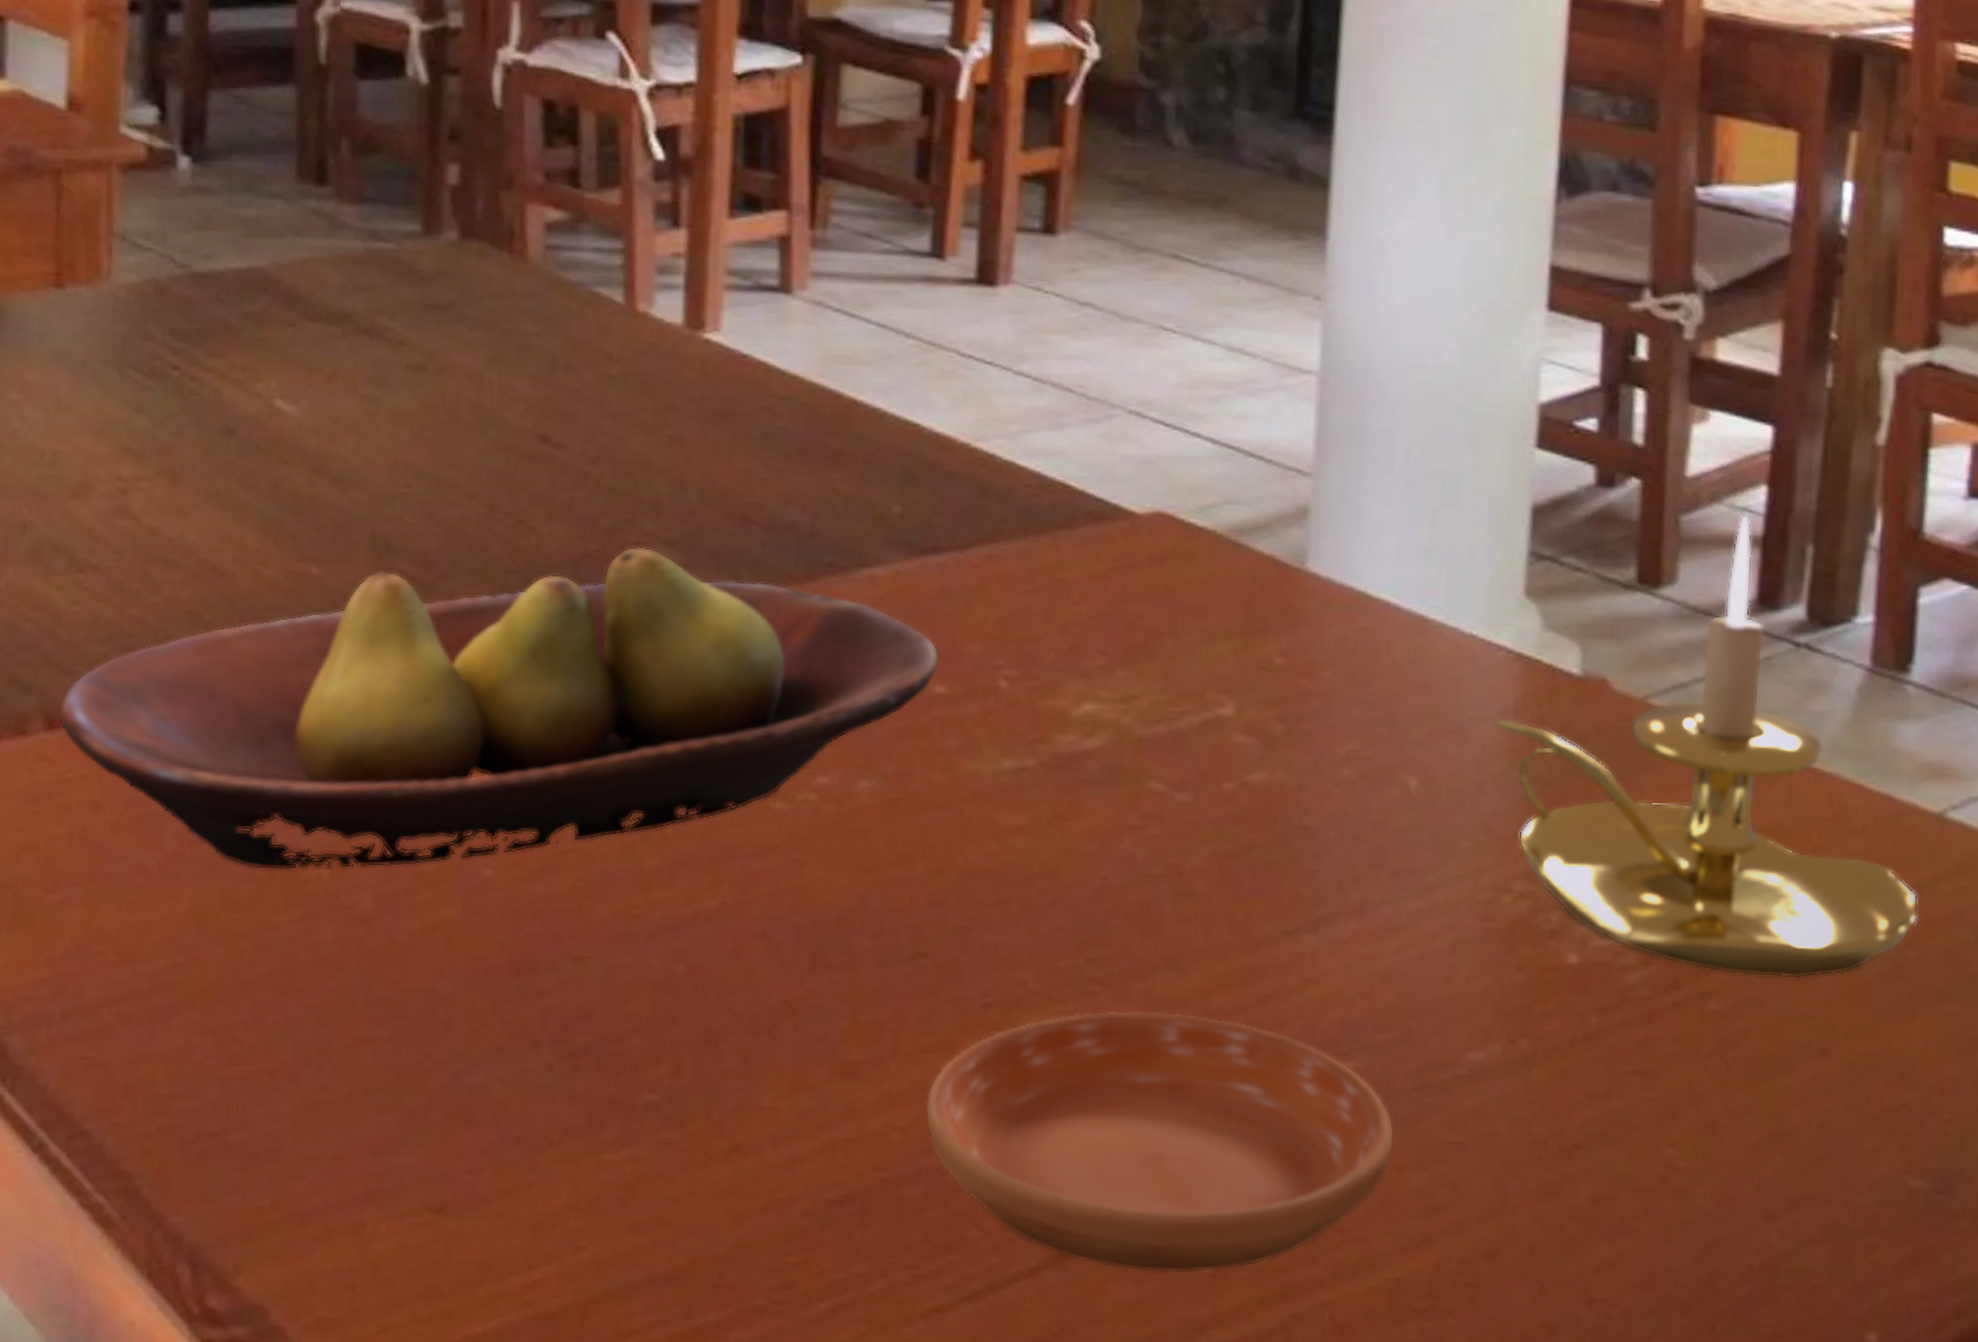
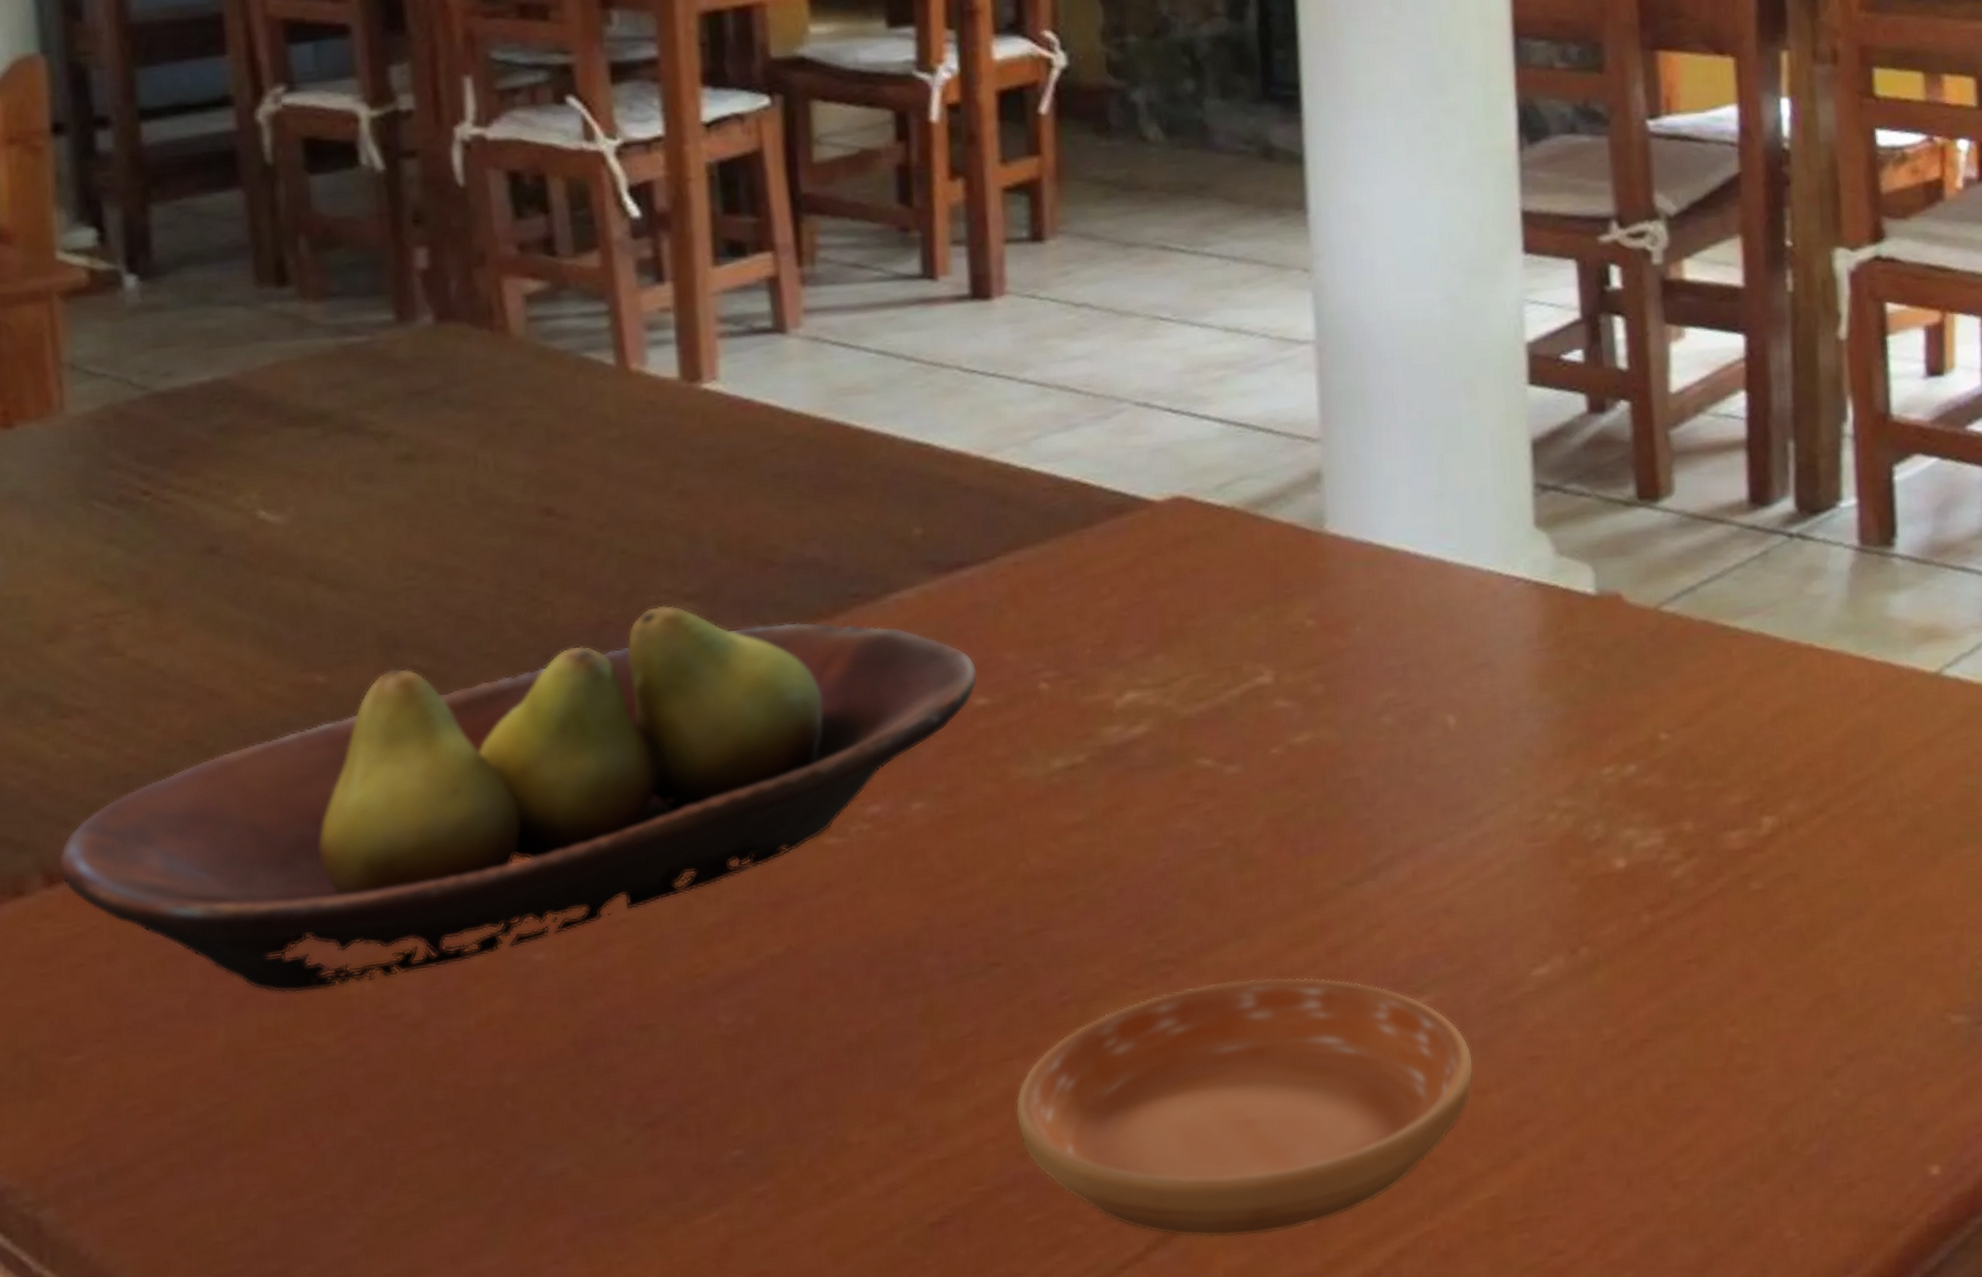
candle holder: present [1493,514,1918,979] -> none [1520,420,1928,854]

